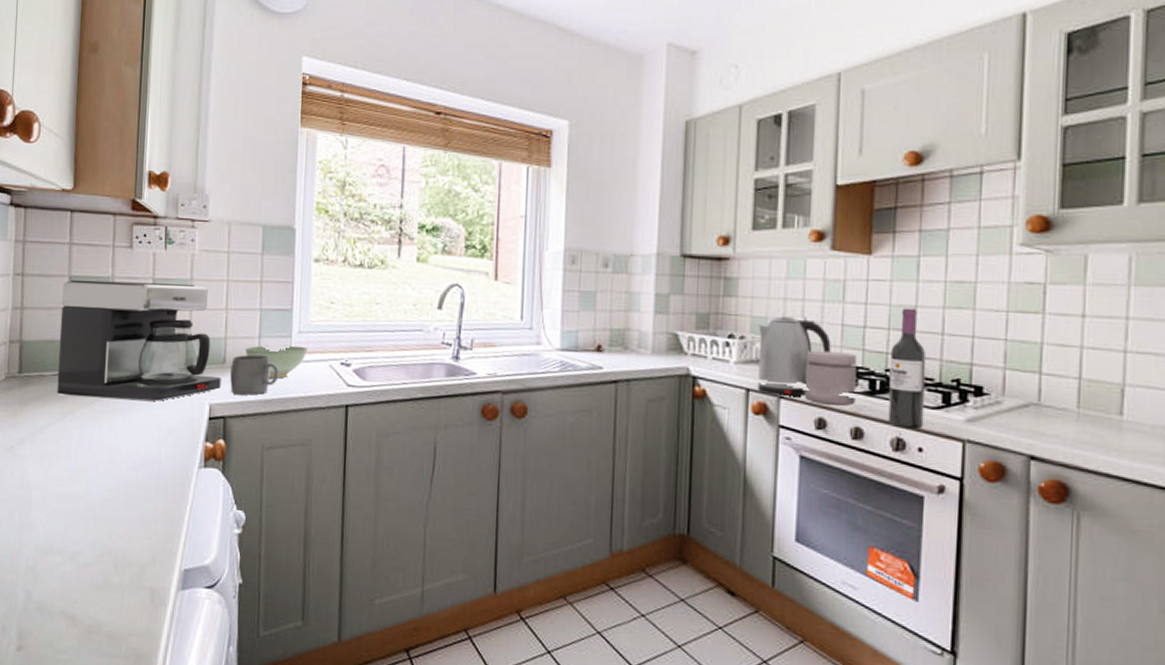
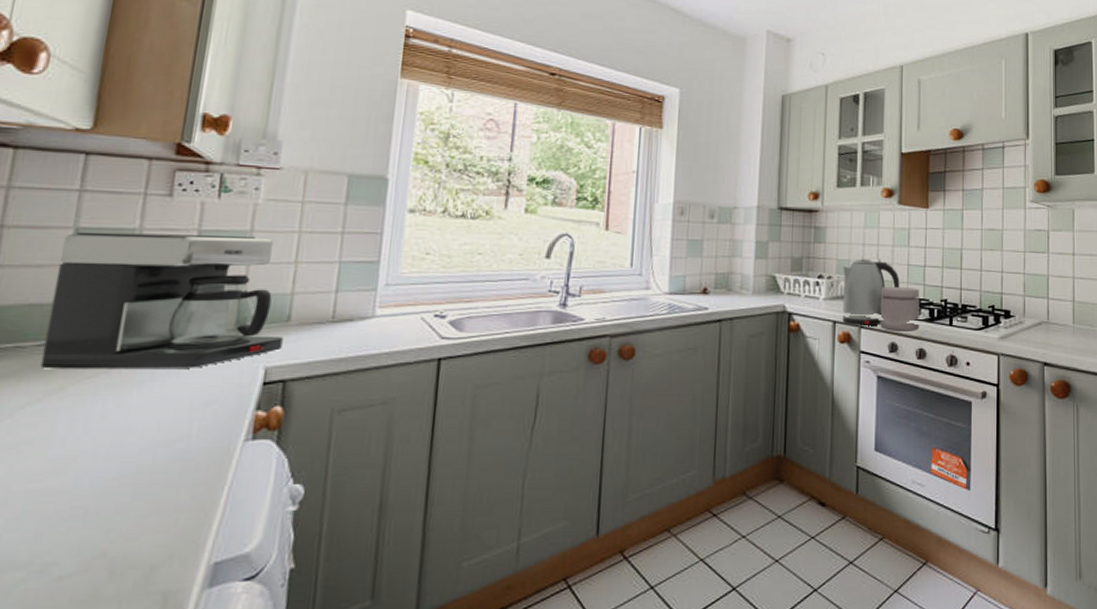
mug: present [230,354,279,395] -> none [294,310,359,354]
bowl: present [245,345,308,379] -> none [316,299,396,335]
wine bottle: present [888,308,927,430] -> none [944,250,970,348]

